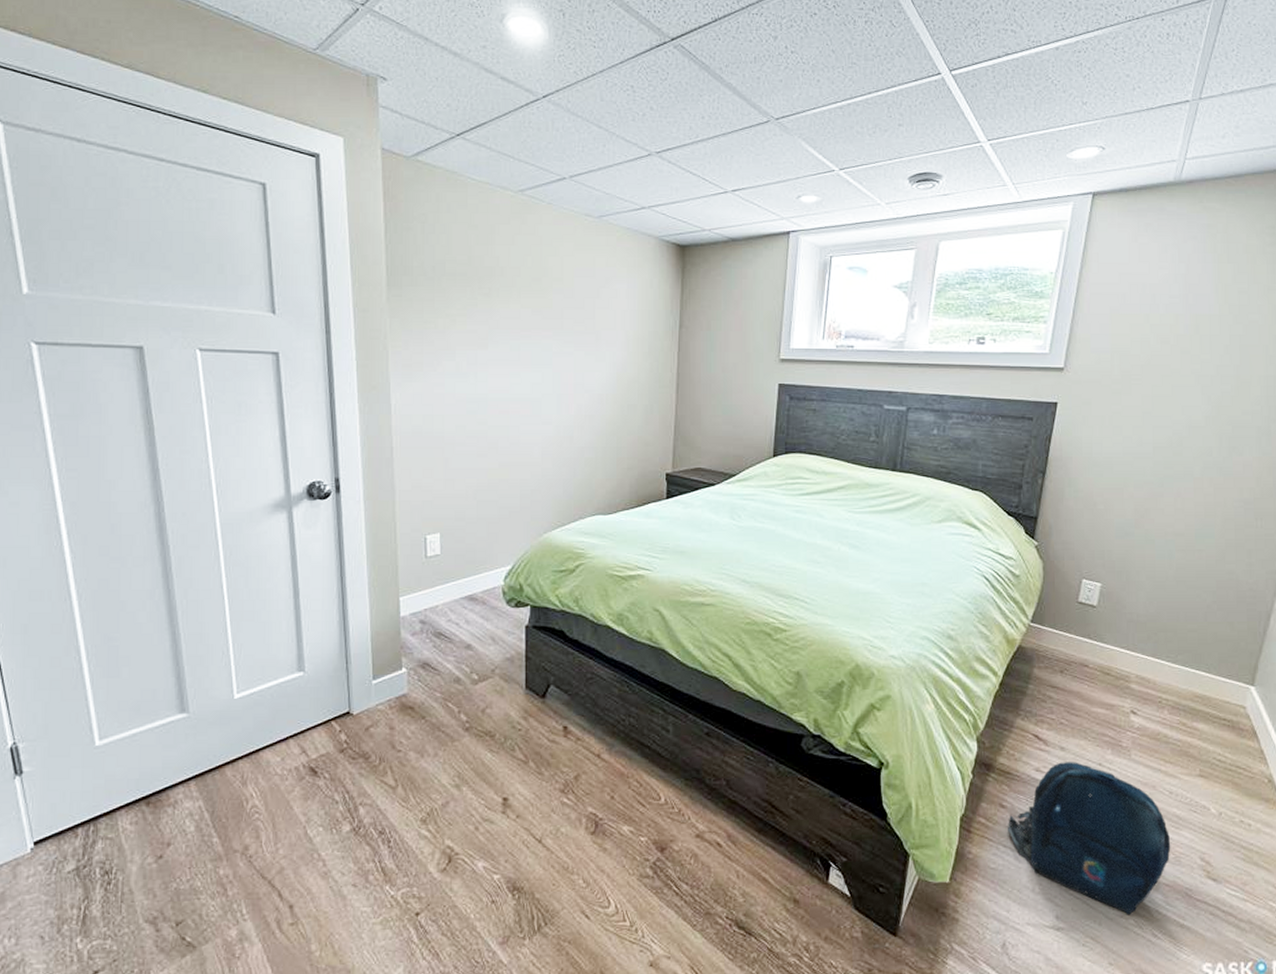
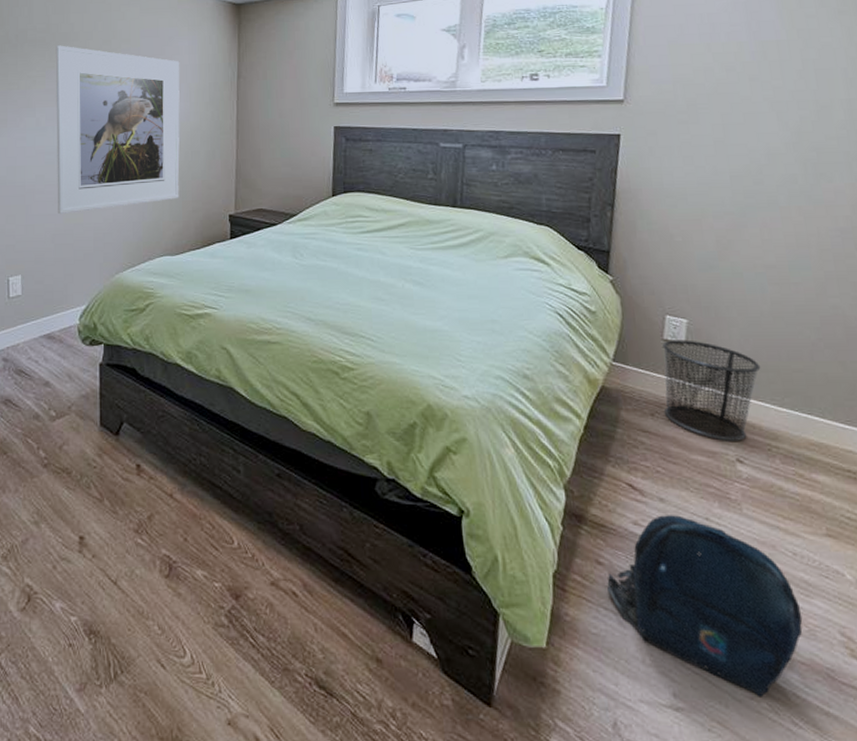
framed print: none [478,281,618,469] -> present [55,45,180,215]
waste bin: none [1072,602,1161,695] -> present [662,340,761,441]

